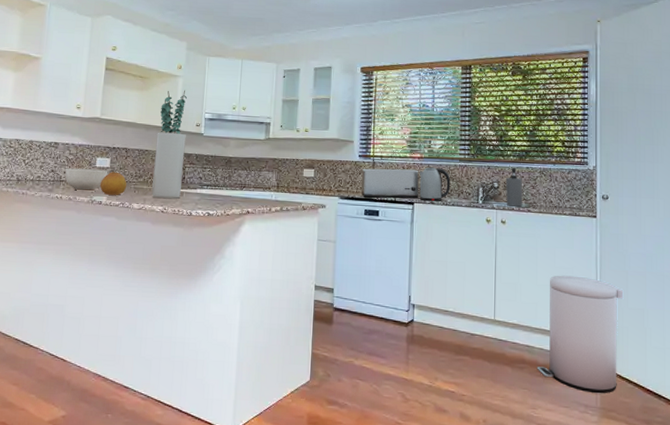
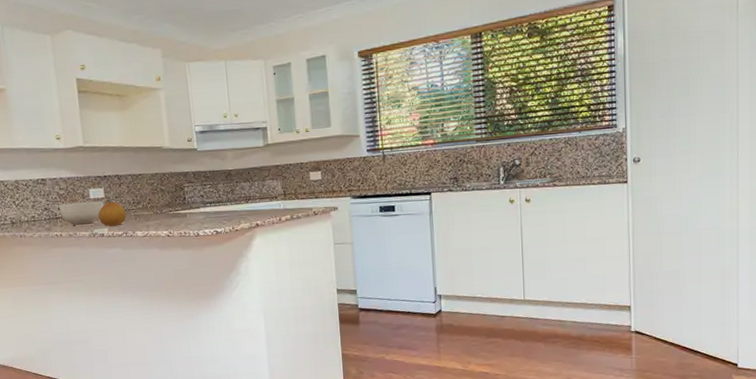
vase: present [152,90,187,199] -> none [146,103,184,223]
toaster: present [361,168,420,199] -> none [371,157,436,195]
kettle: present [419,167,451,202] -> none [433,152,469,190]
soap dispenser: present [503,167,523,207] -> none [524,140,548,183]
pedal bin: present [536,275,624,393] -> none [570,245,658,357]

